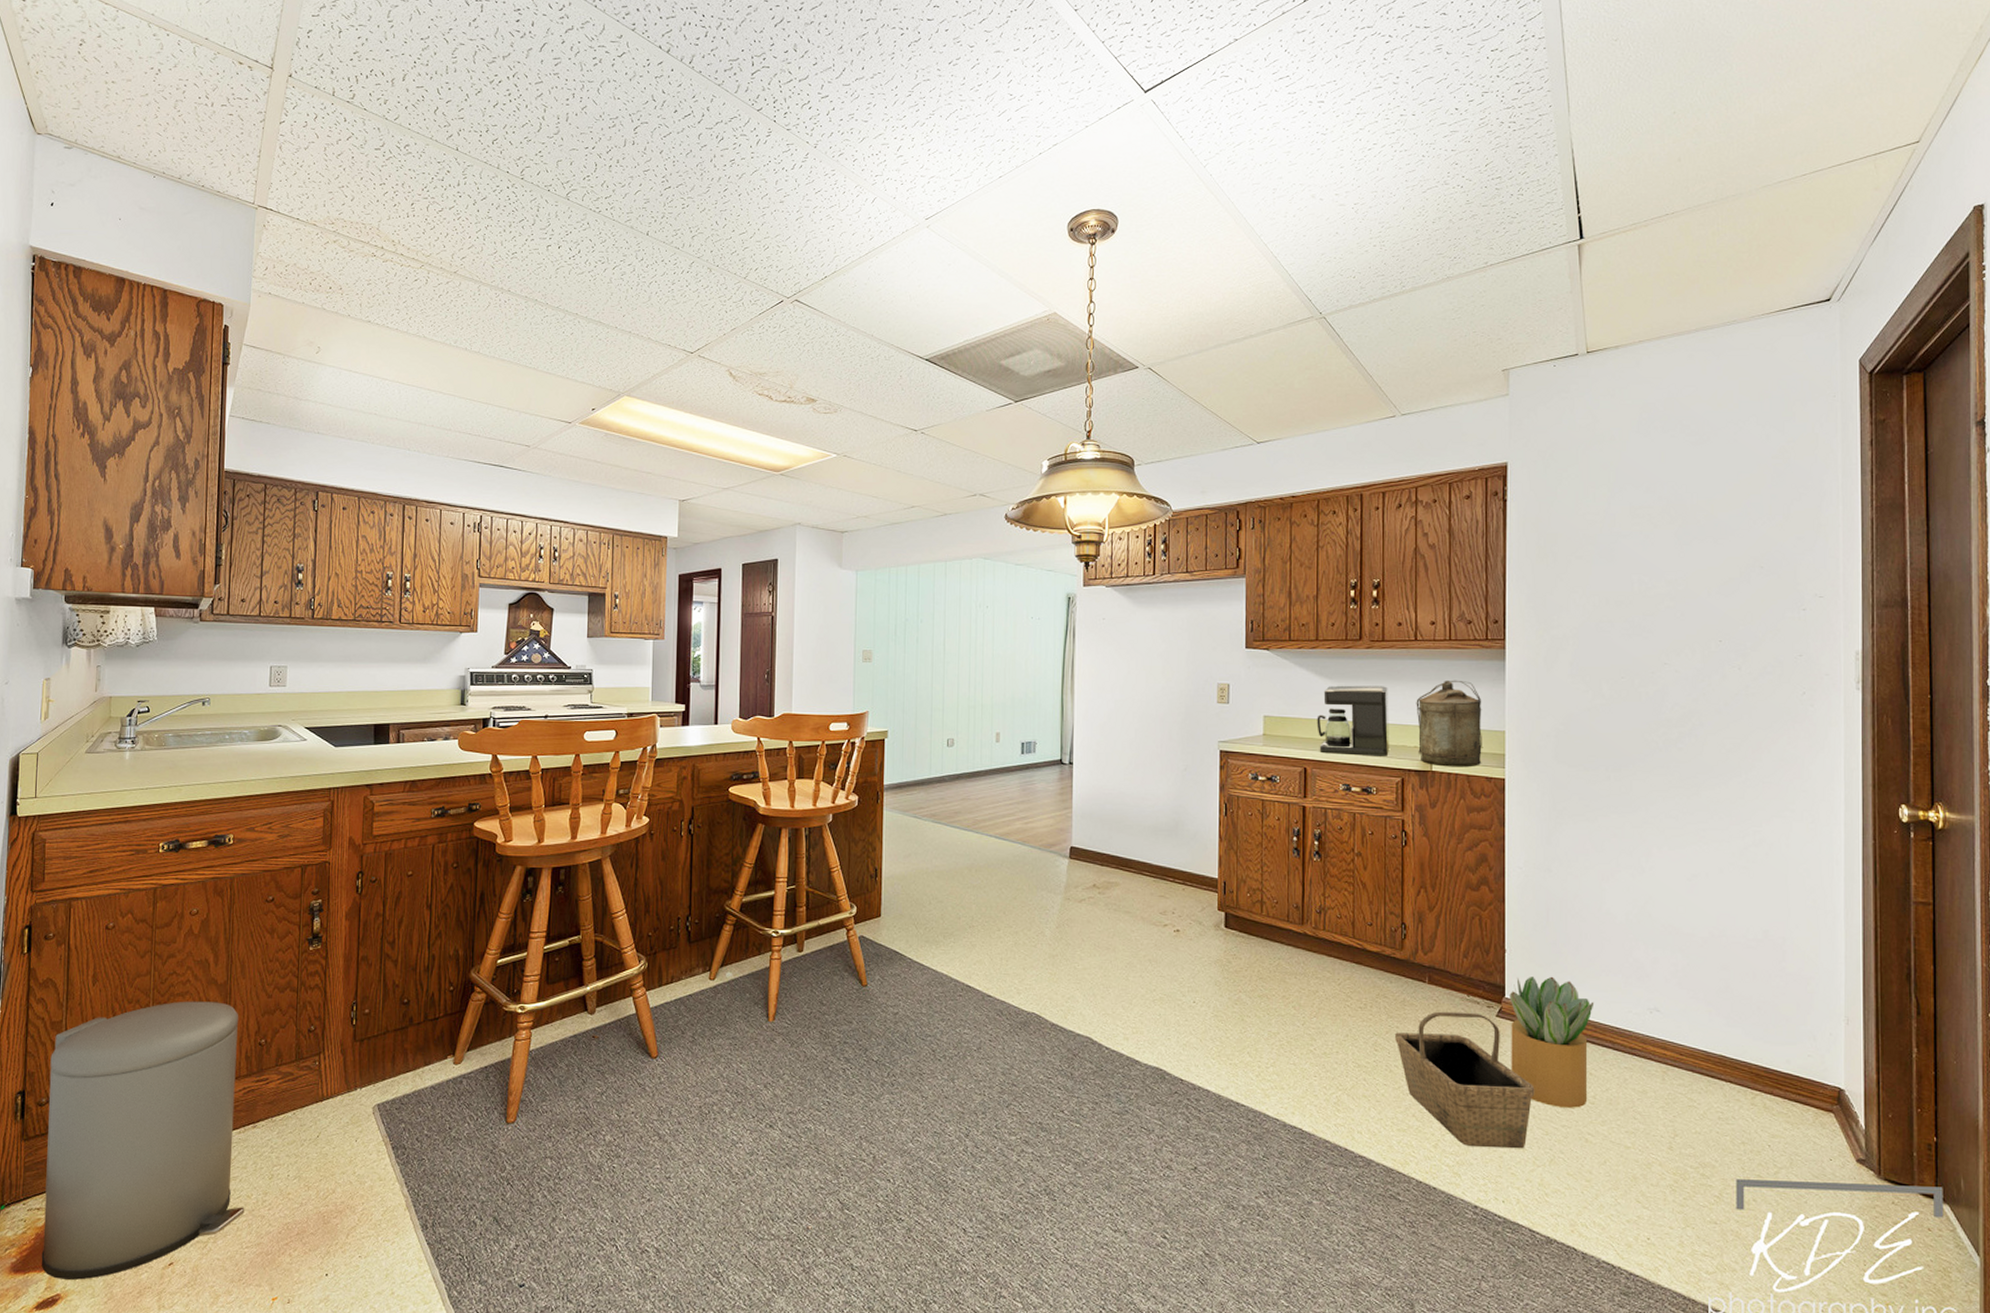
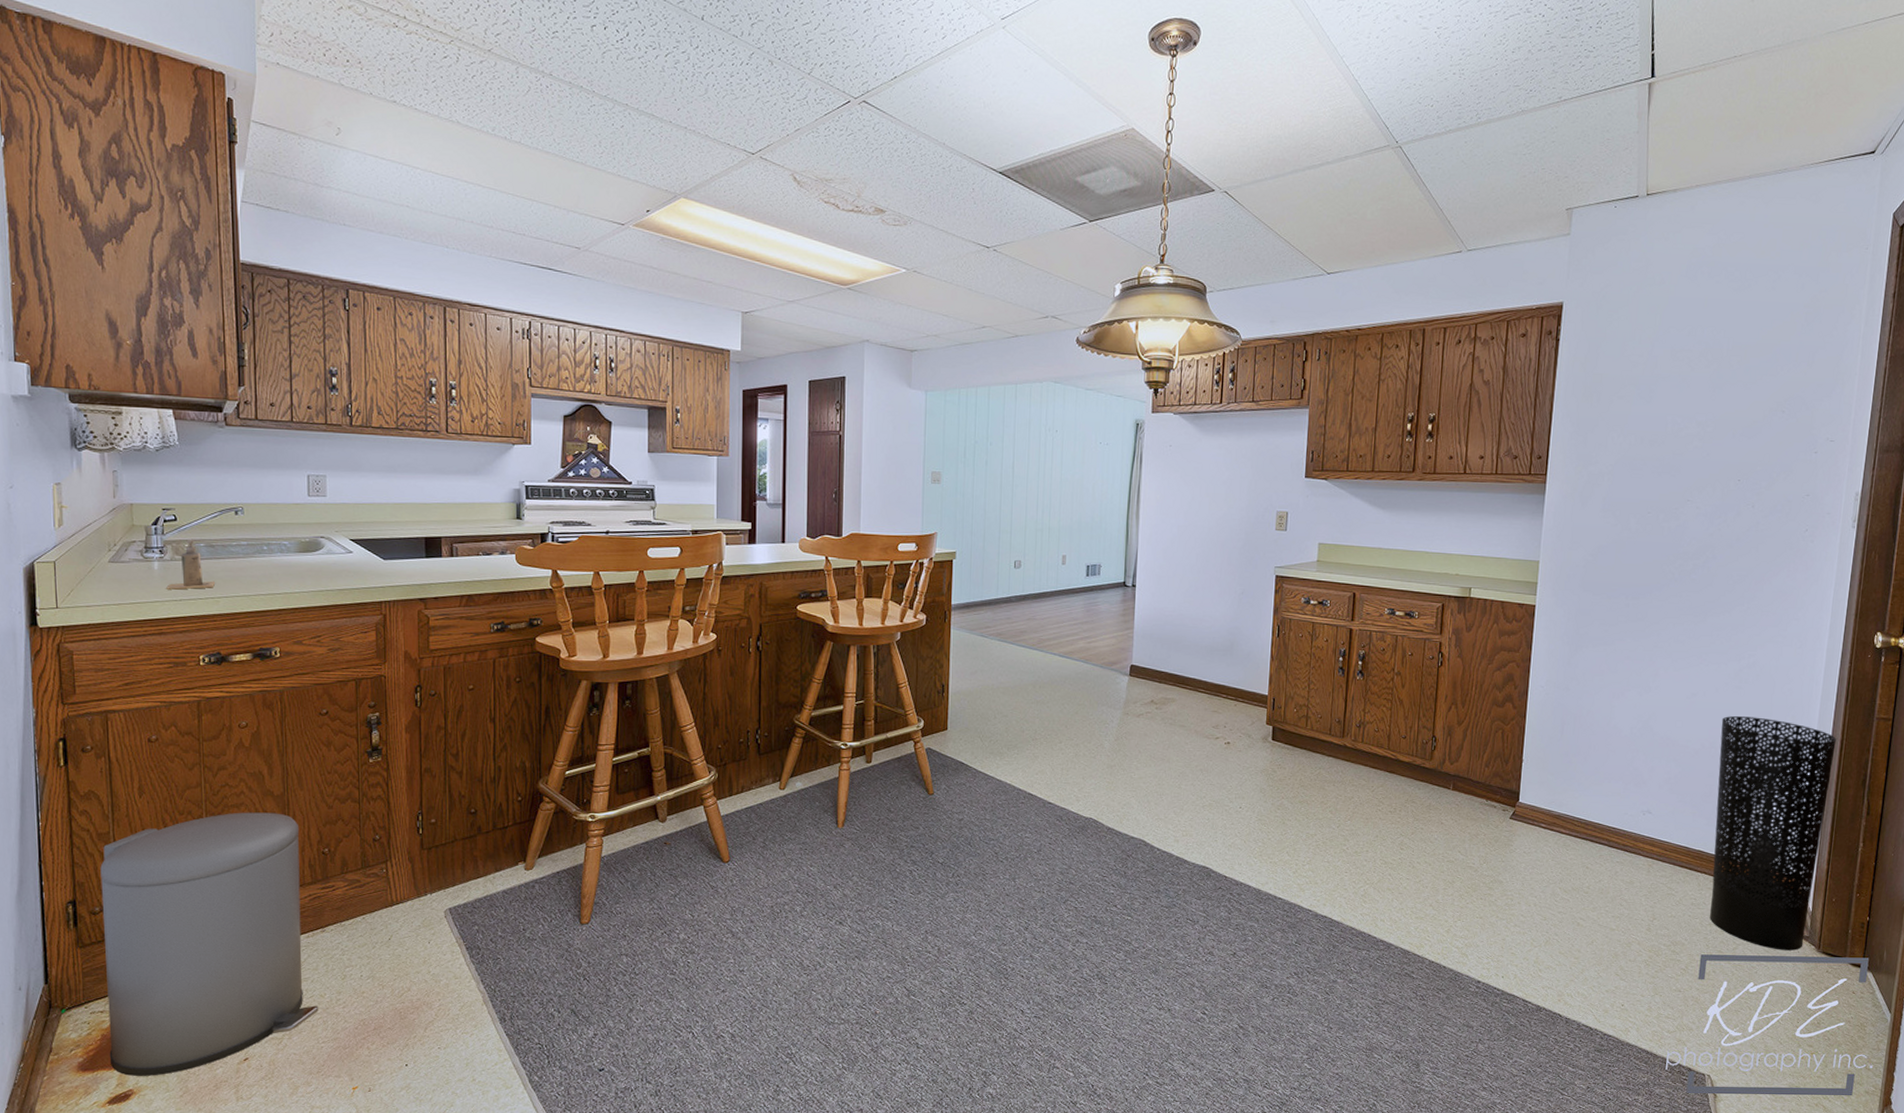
soap dispenser: none [135,729,180,779] -> present [166,538,216,590]
coffee maker: present [1317,685,1389,756] -> none [1367,515,1436,583]
basket: present [1395,1011,1535,1148] -> none [1419,814,1538,931]
canister: present [1416,680,1482,768] -> none [1459,512,1521,595]
potted plant: present [1509,976,1595,1108] -> none [1518,783,1596,897]
umbrella stand: none [1730,900,1869,1176] -> present [1709,716,1836,951]

